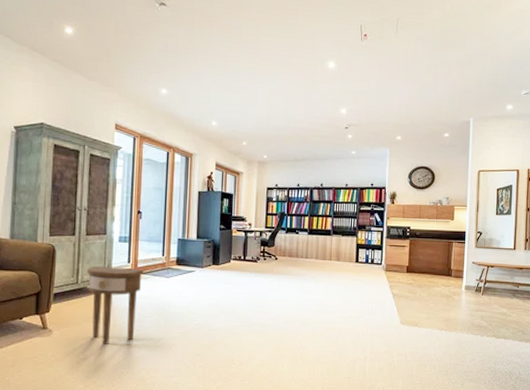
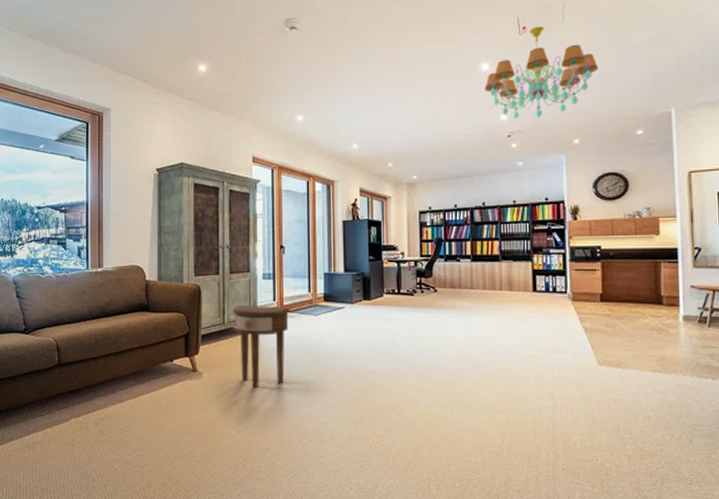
chandelier: none [330,35,420,115] -> present [485,26,599,119]

